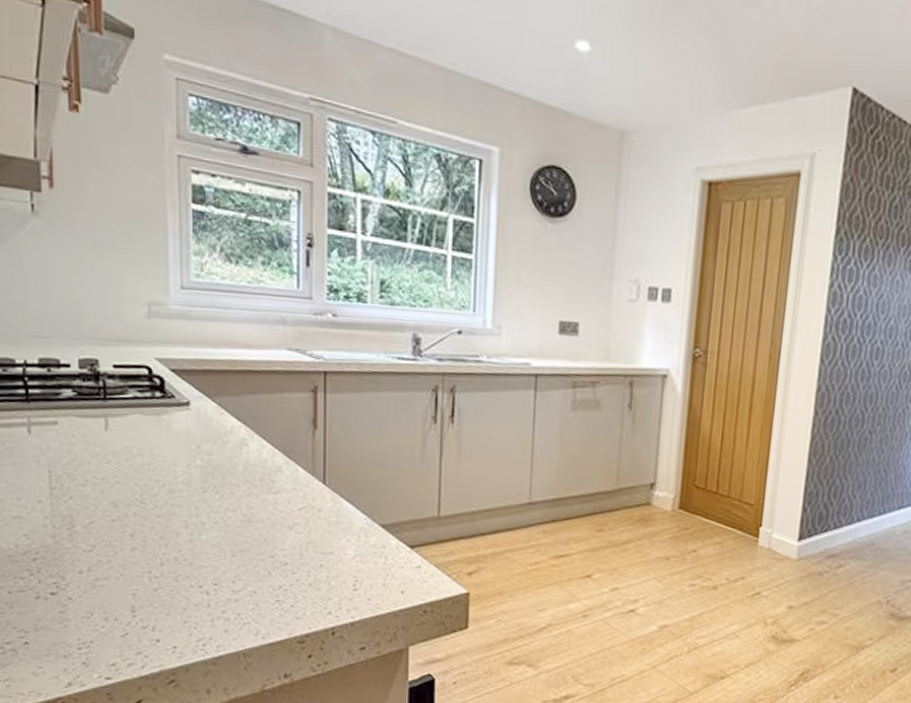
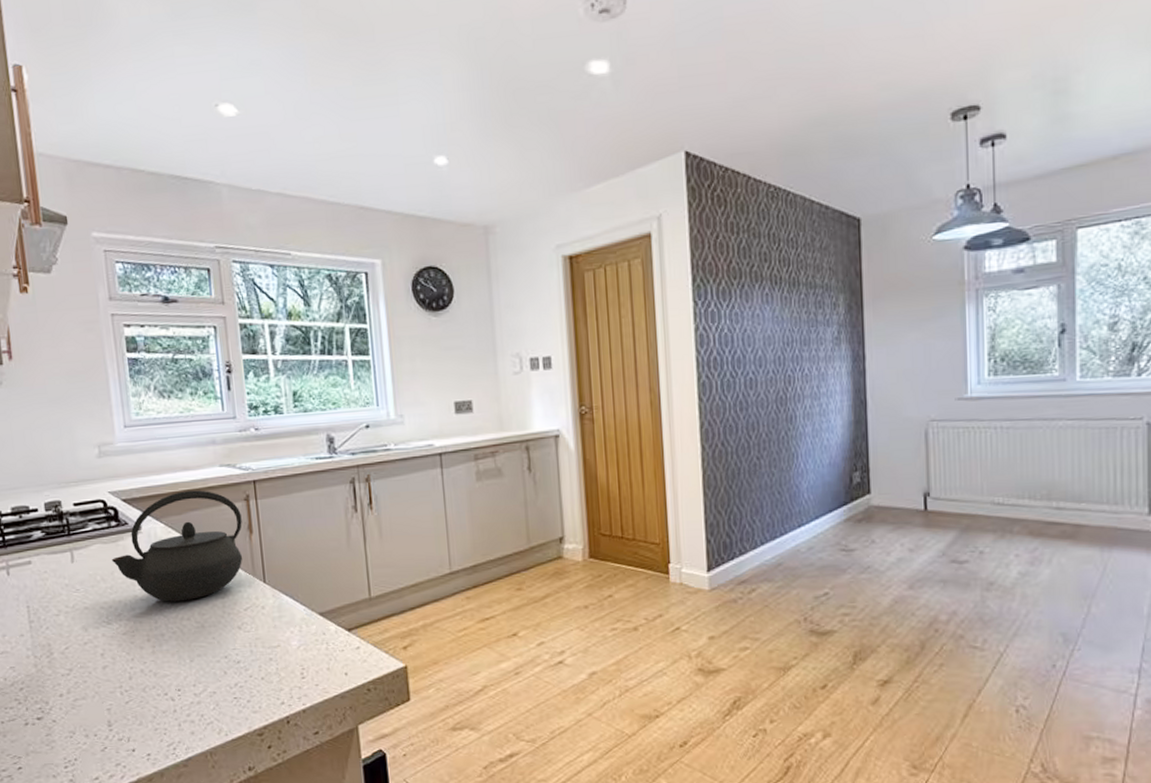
kettle: none [152,370,306,491] -> present [111,490,242,602]

